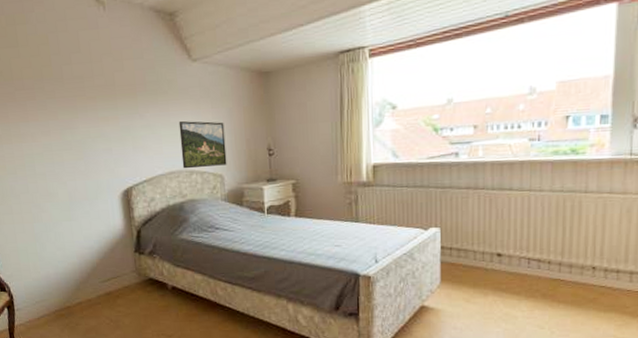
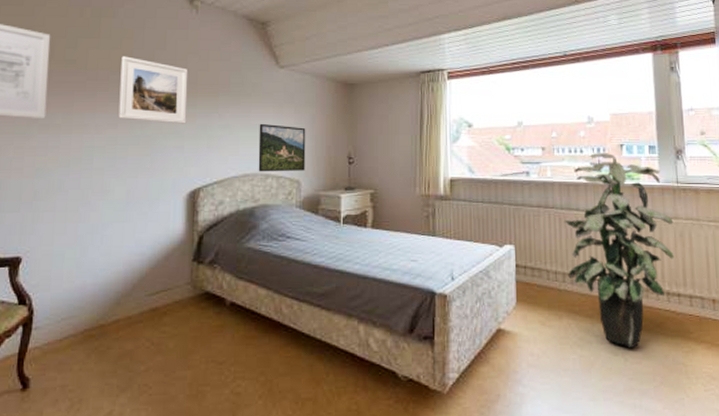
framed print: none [41,63,111,127] -> present [118,56,189,124]
indoor plant: none [494,126,621,322] -> present [564,153,674,348]

